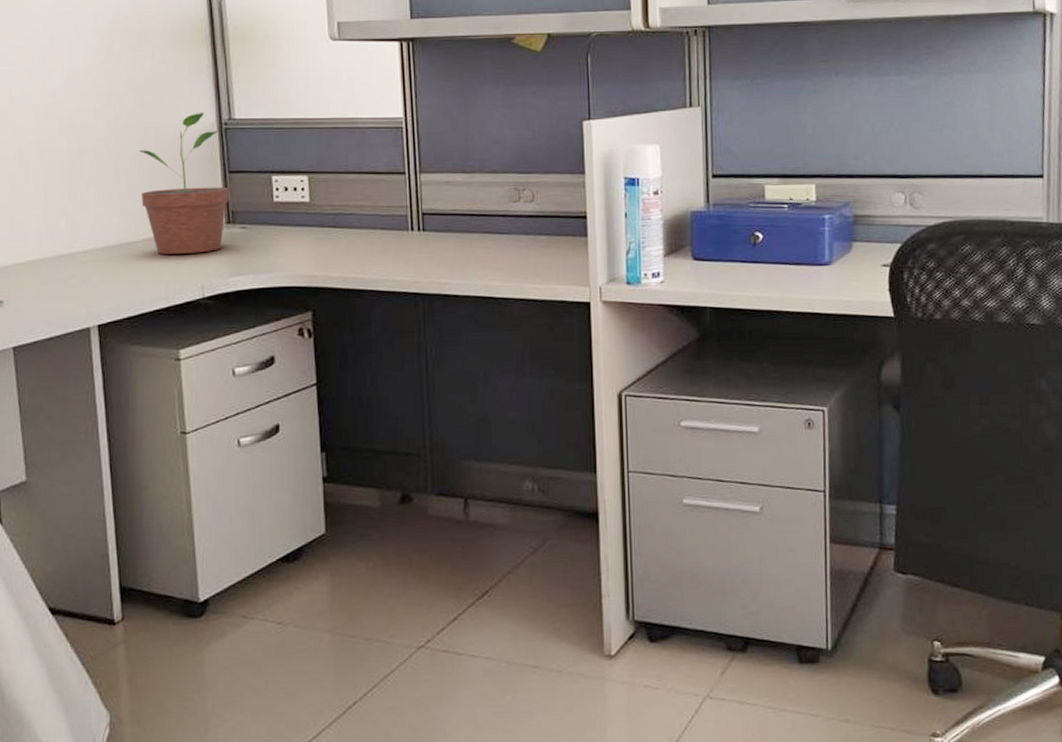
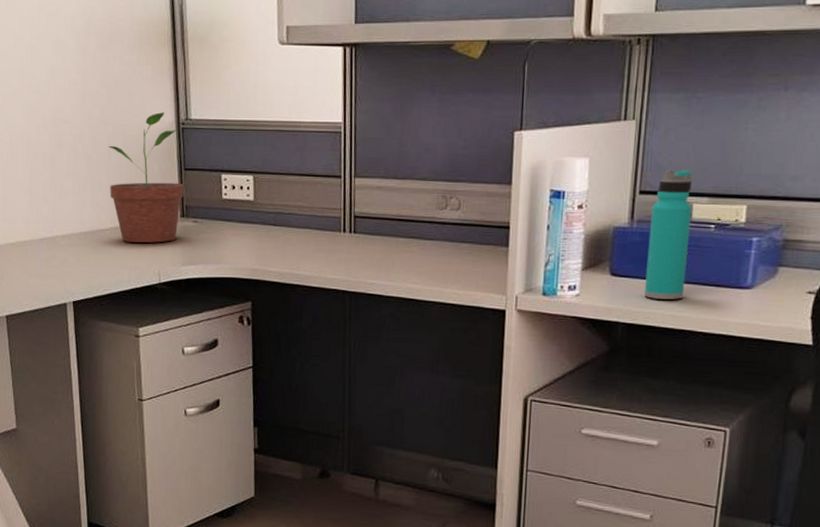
water bottle: none [726,152,767,281] -> present [644,169,693,300]

